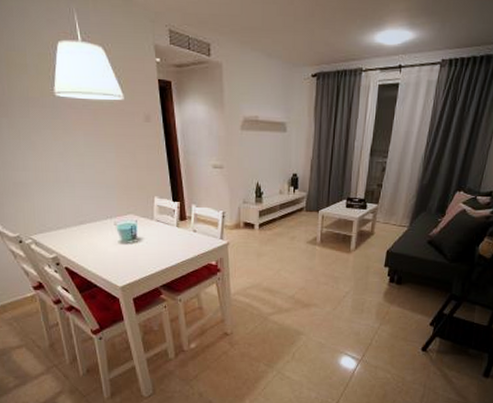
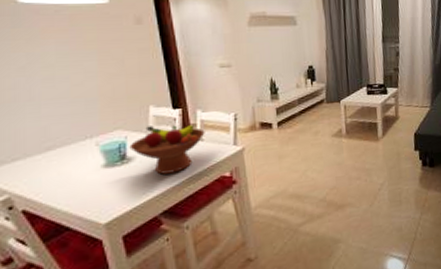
fruit bowl: none [139,214,198,256] -> present [129,125,205,175]

